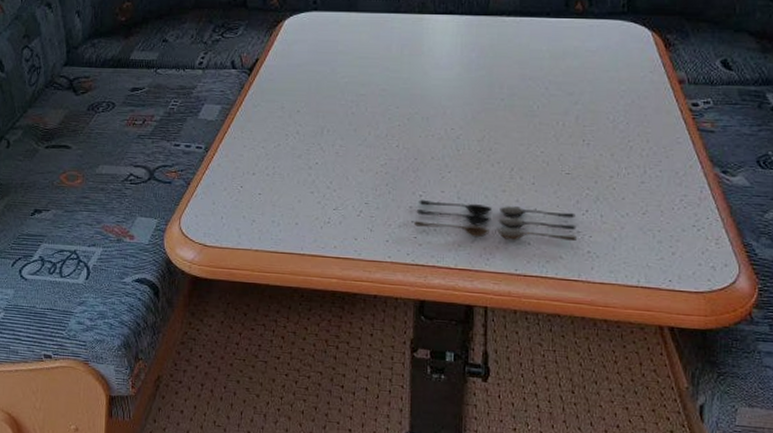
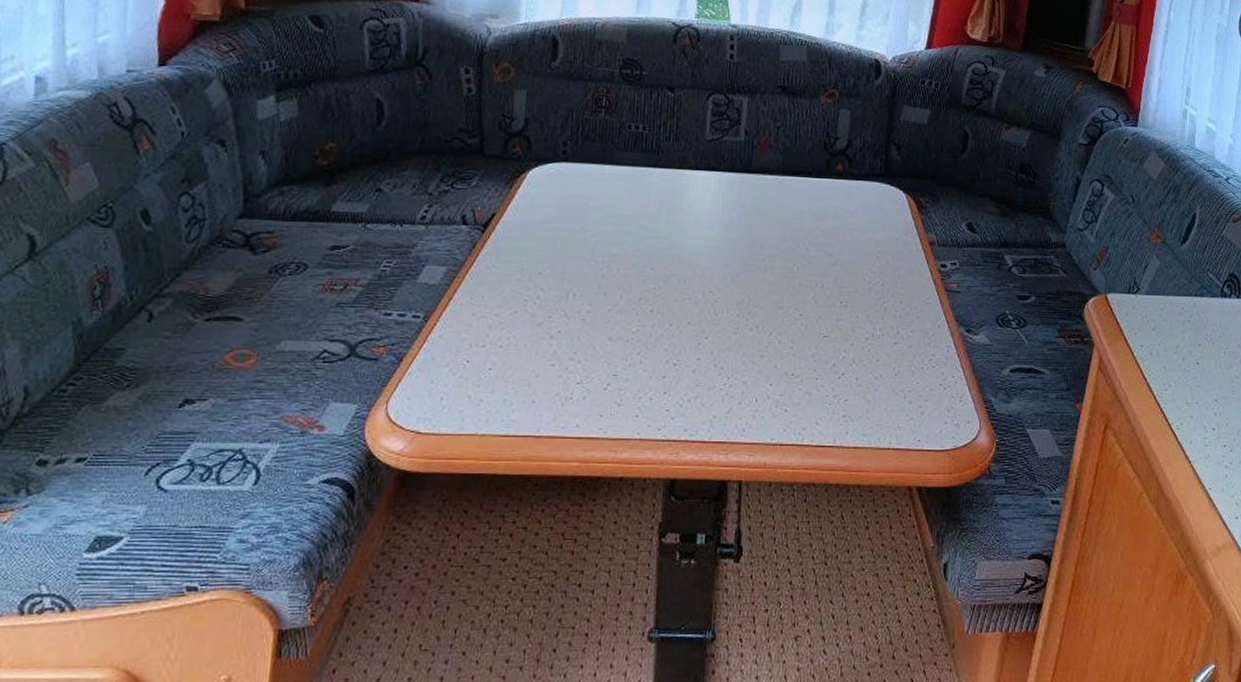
spoon: present [414,199,578,242] -> none [667,368,834,409]

